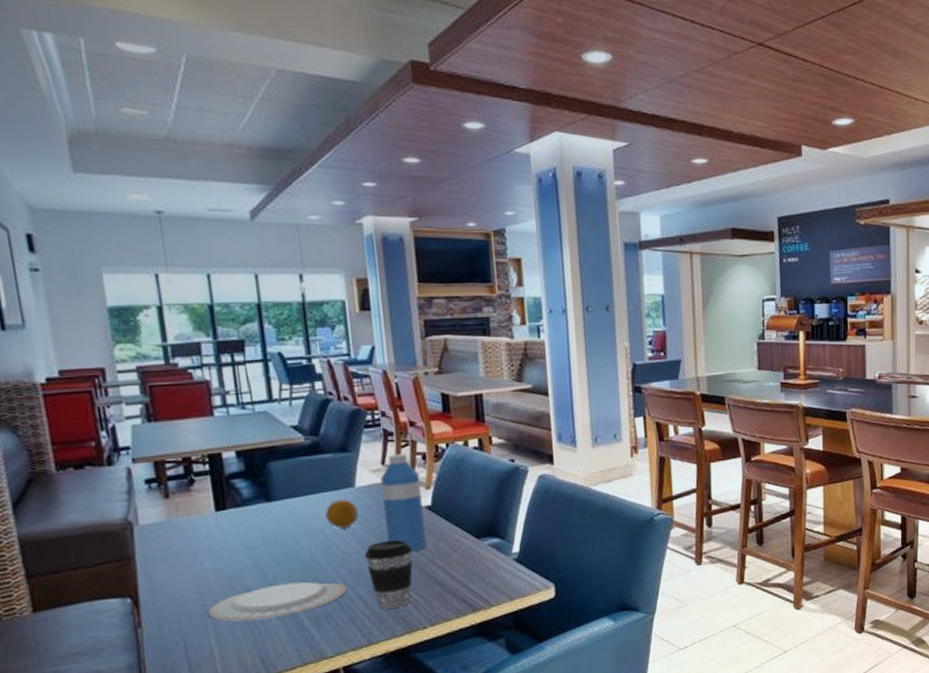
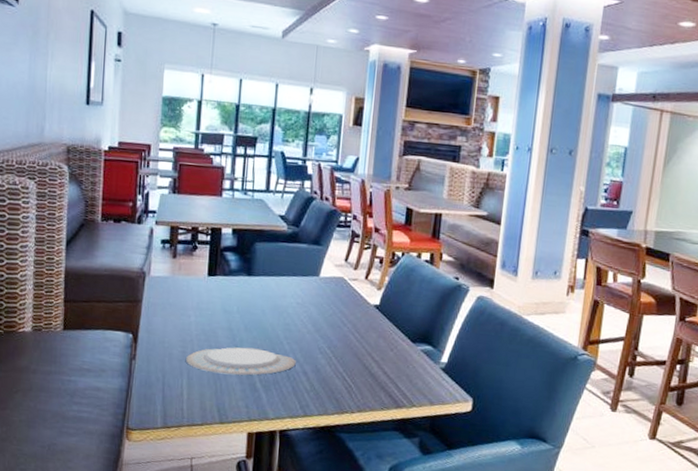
fruit: present [325,498,359,529] -> none [291,284,318,311]
coffee cup: present [364,540,413,609] -> none [315,328,356,390]
water bottle: present [380,454,426,553] -> none [336,254,374,343]

